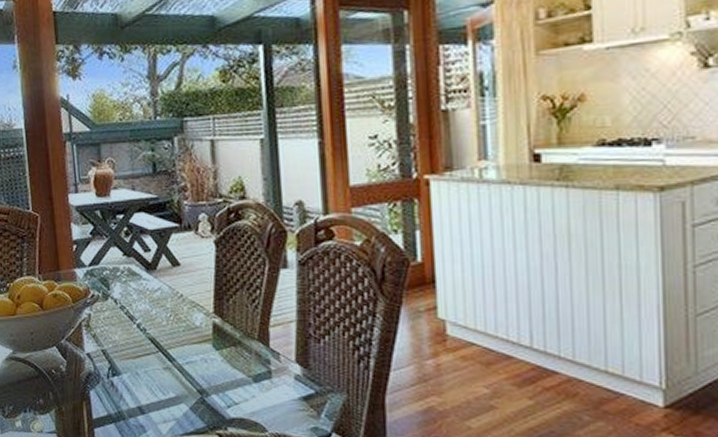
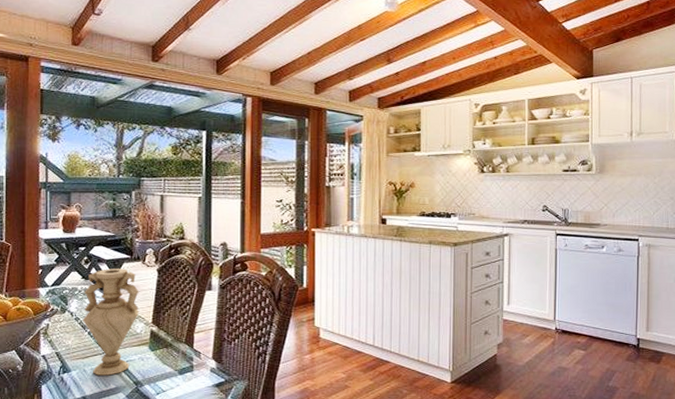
vase: none [128,241,196,381] -> present [82,269,139,376]

